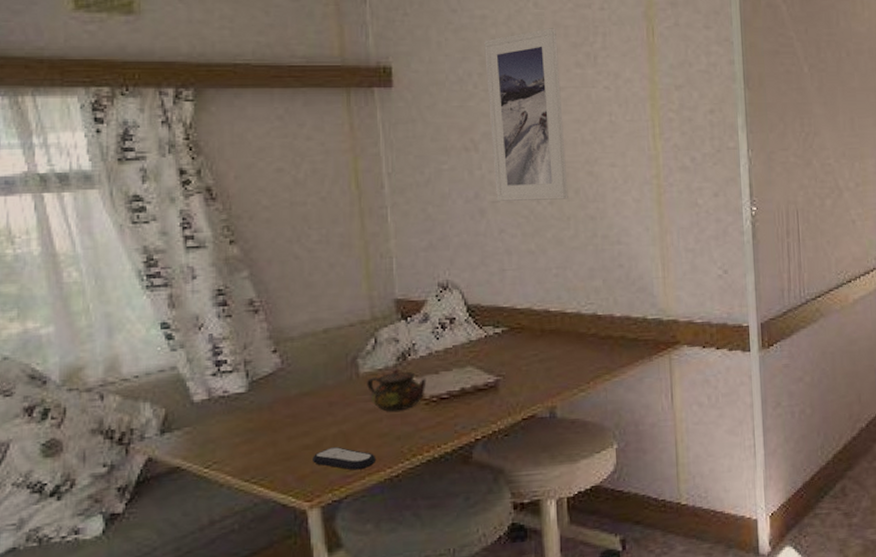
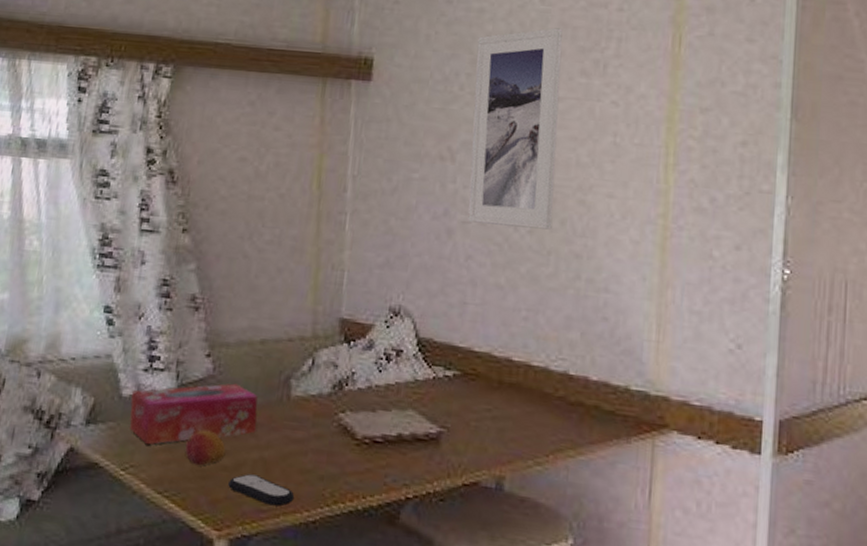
tissue box: none [202,371,332,441] -> present [129,383,258,445]
fruit: none [266,417,305,450] -> present [185,430,226,466]
teapot: present [366,368,427,412] -> none [296,396,362,447]

